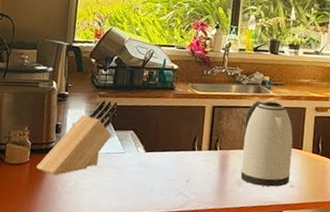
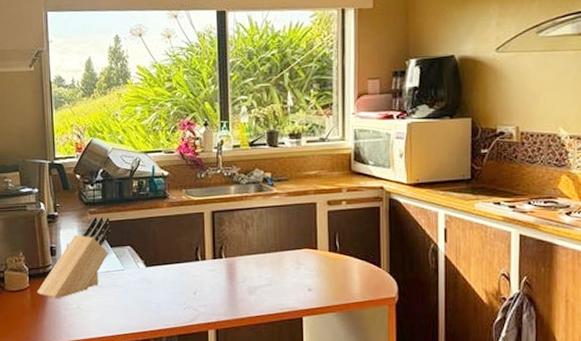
kettle: present [240,101,293,187] -> none [249,199,307,292]

